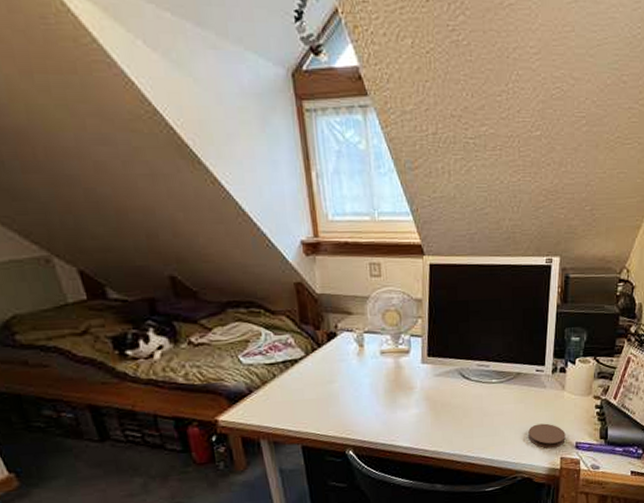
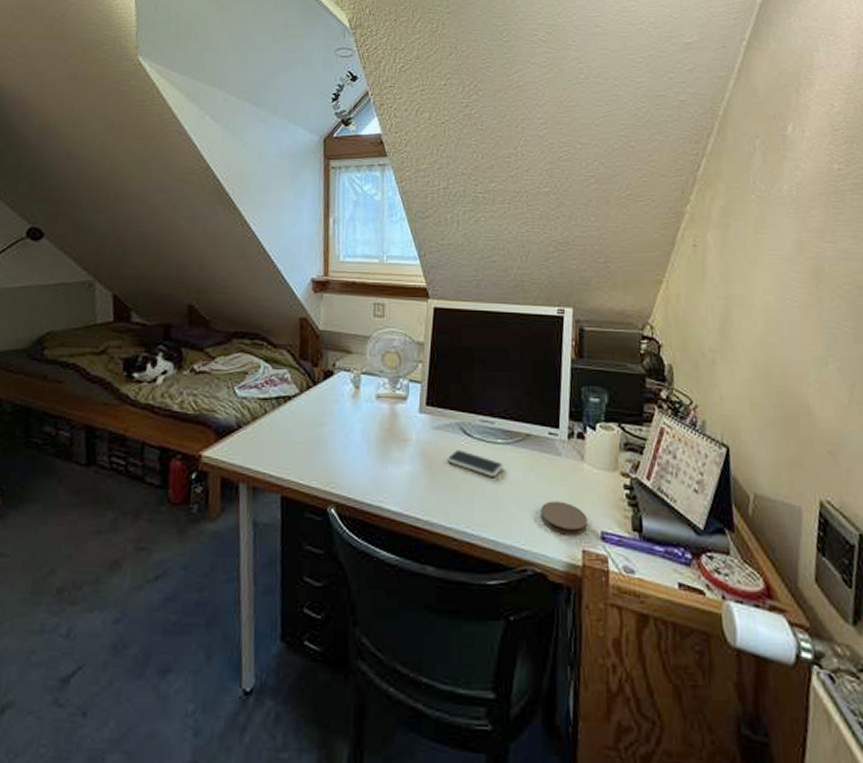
smartphone: none [448,391,498,411] -> present [446,450,504,477]

